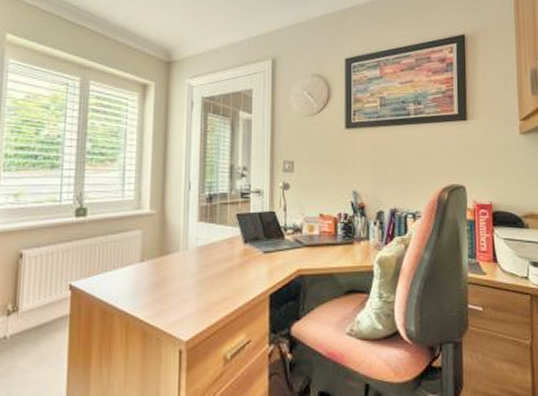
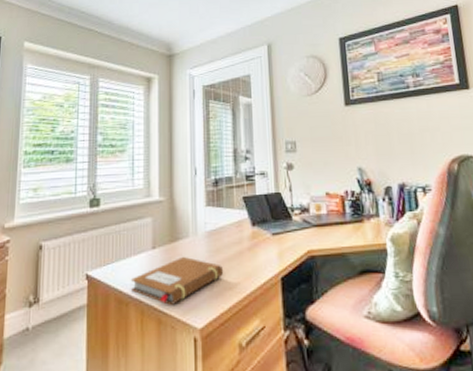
notebook: none [116,270,213,318] -> present [130,256,224,305]

